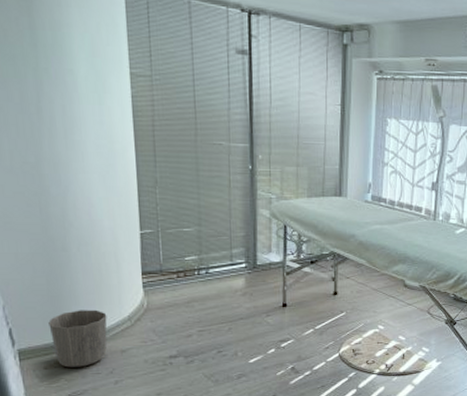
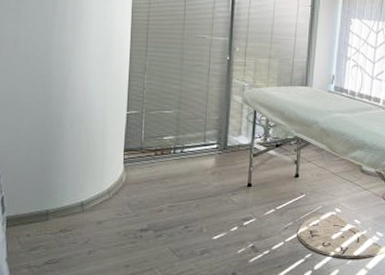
waste basket: present [48,309,107,368] -> none [36,182,89,236]

